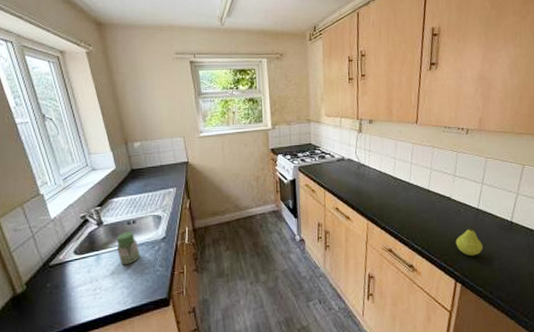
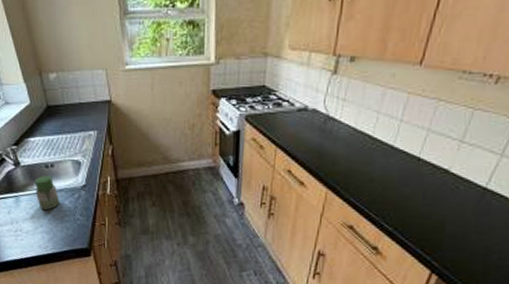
fruit: present [455,226,484,256] -> none [442,210,481,246]

